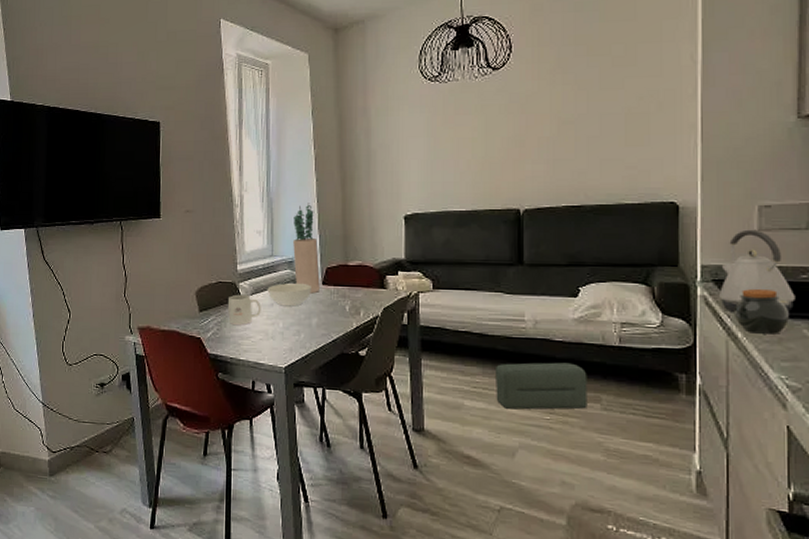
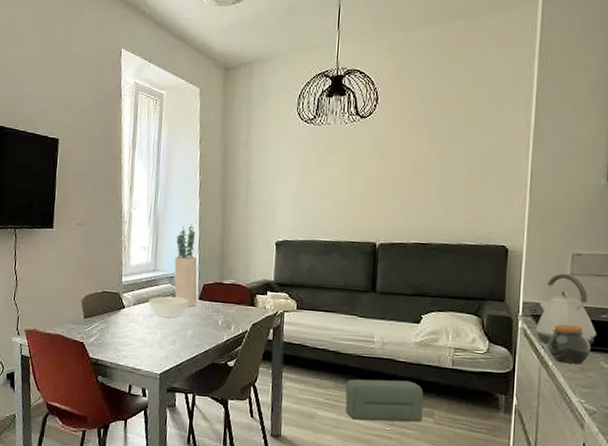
mug: present [227,294,261,326] -> none [110,304,142,333]

